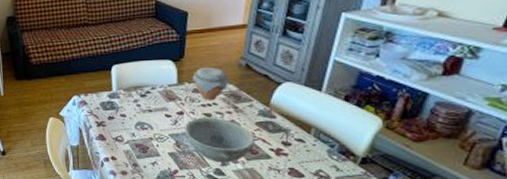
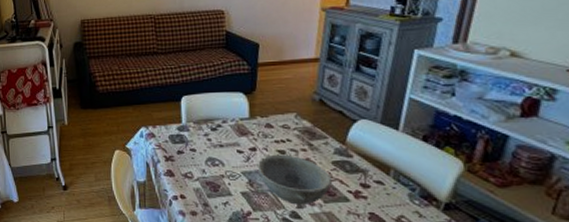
jar: present [192,66,230,100] -> none [265,100,303,136]

